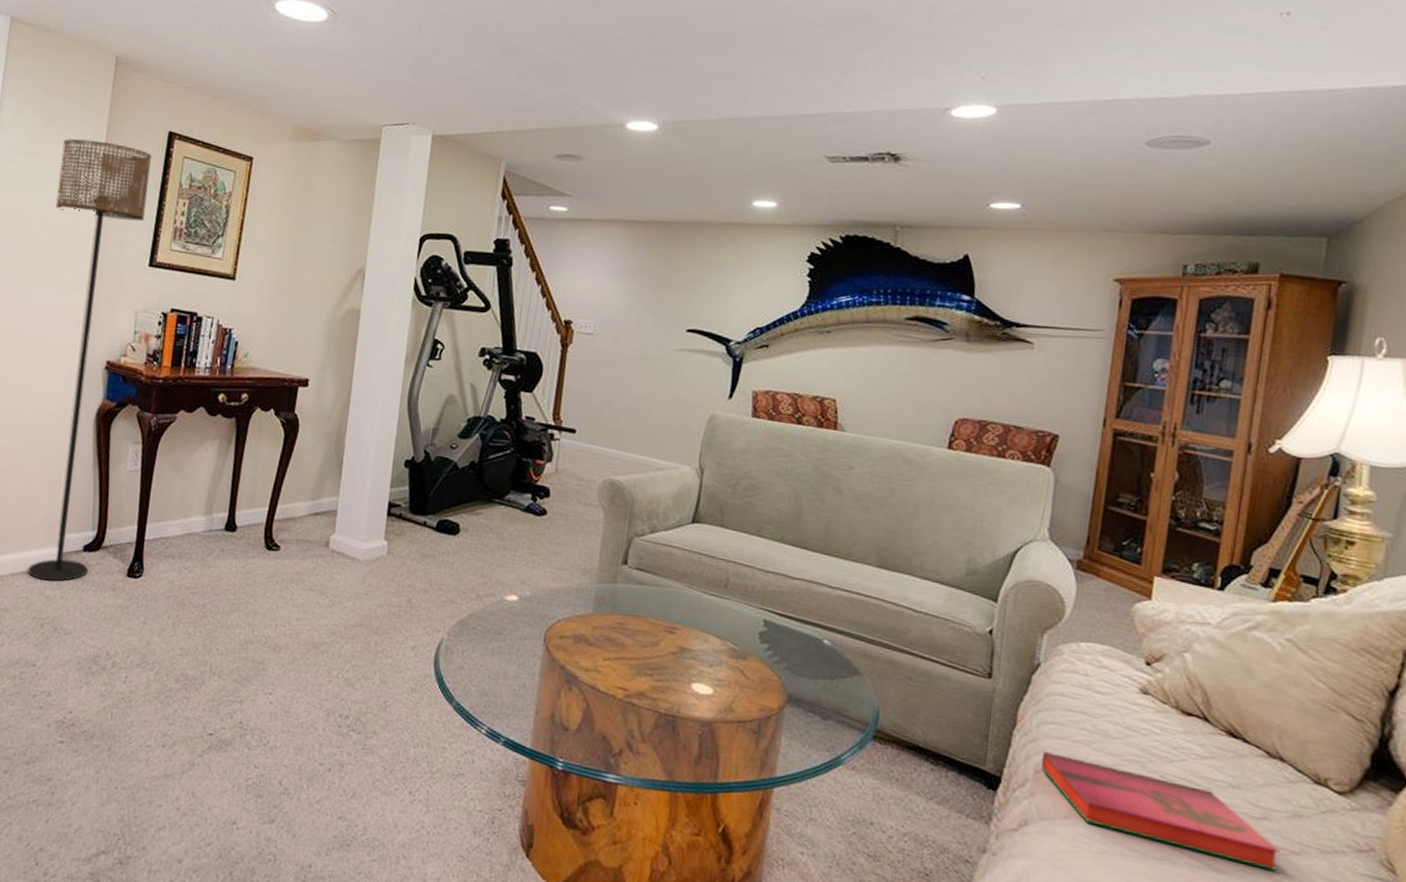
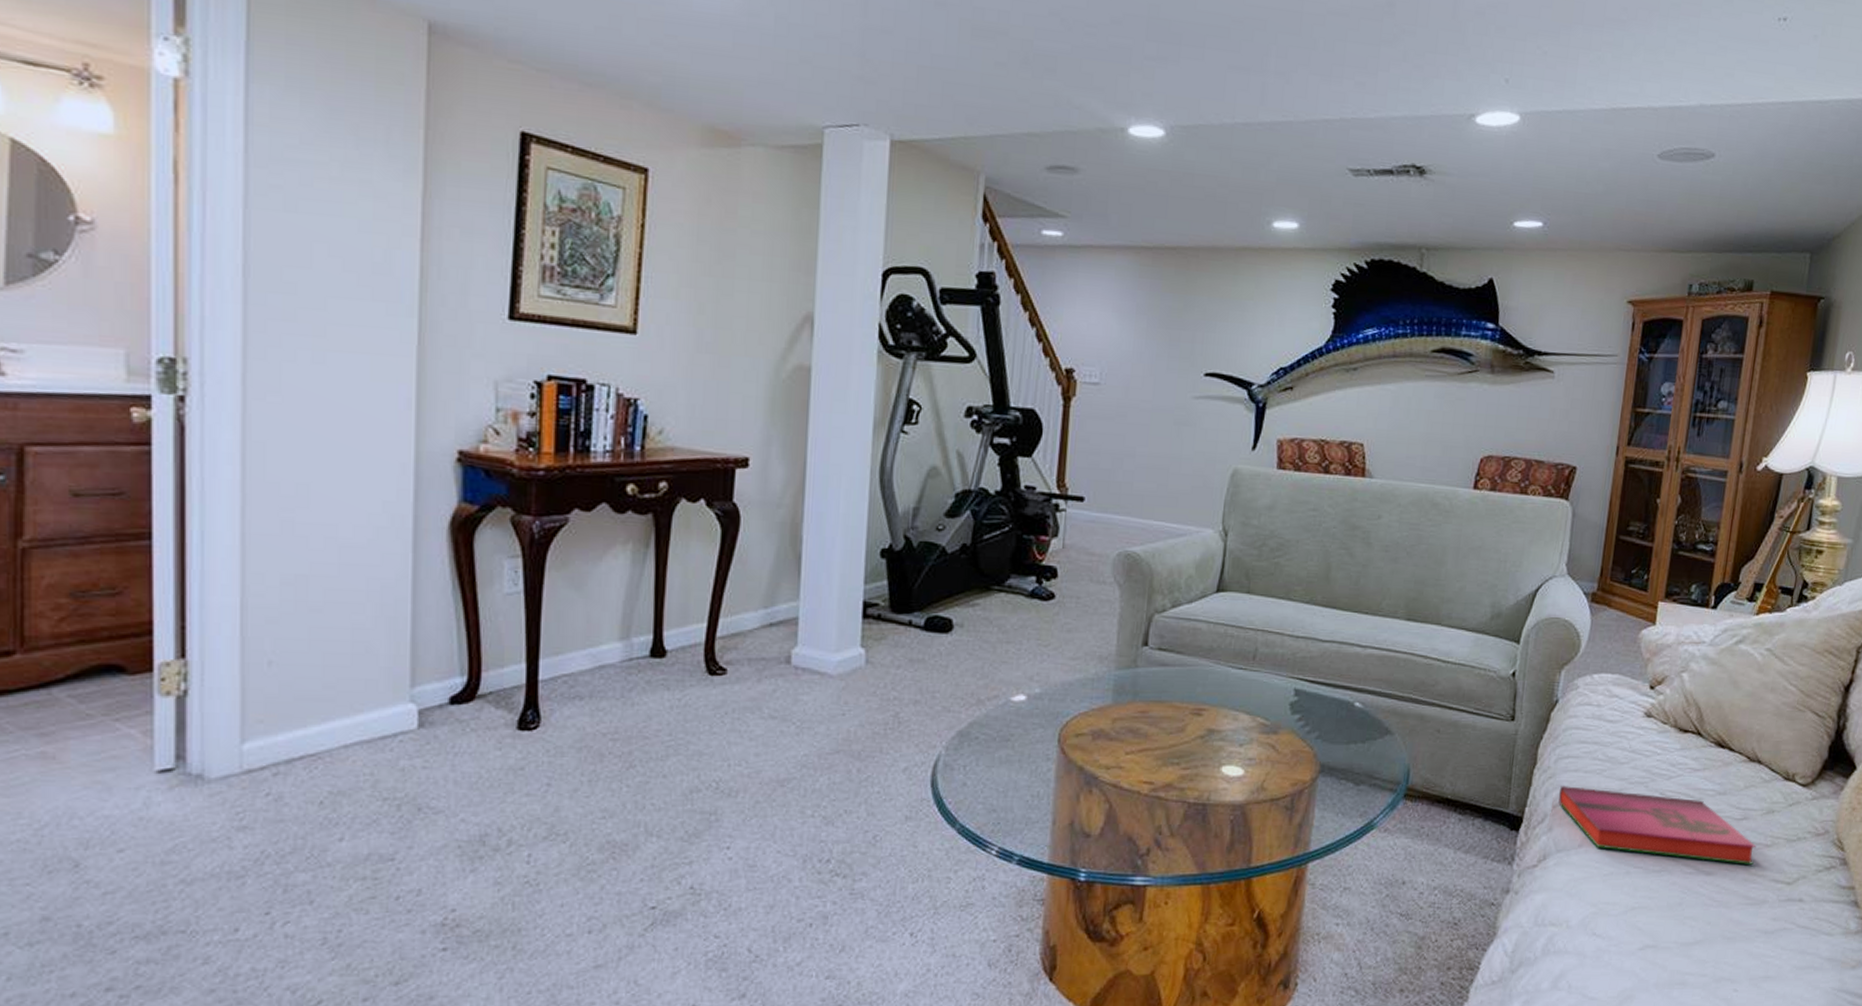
floor lamp: present [28,138,152,582] -> none [356,140,499,750]

